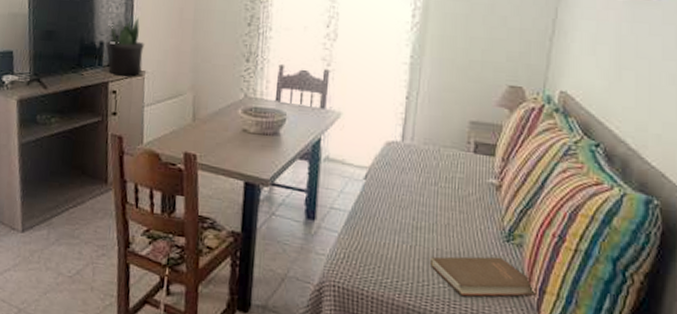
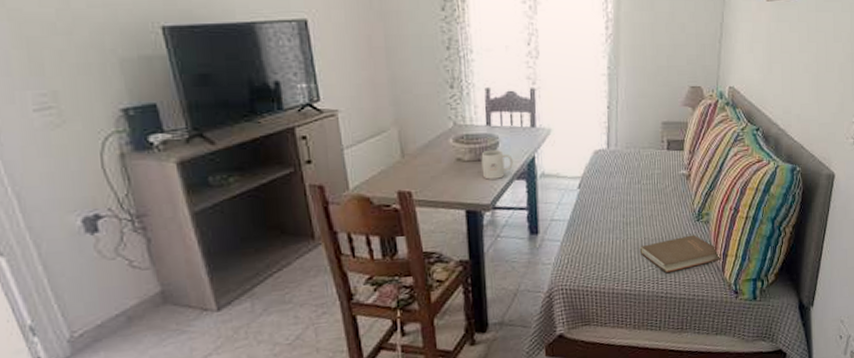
planter: present [107,16,144,77] -> none [284,49,335,119]
mug: none [265,125,298,156] -> present [481,149,513,180]

